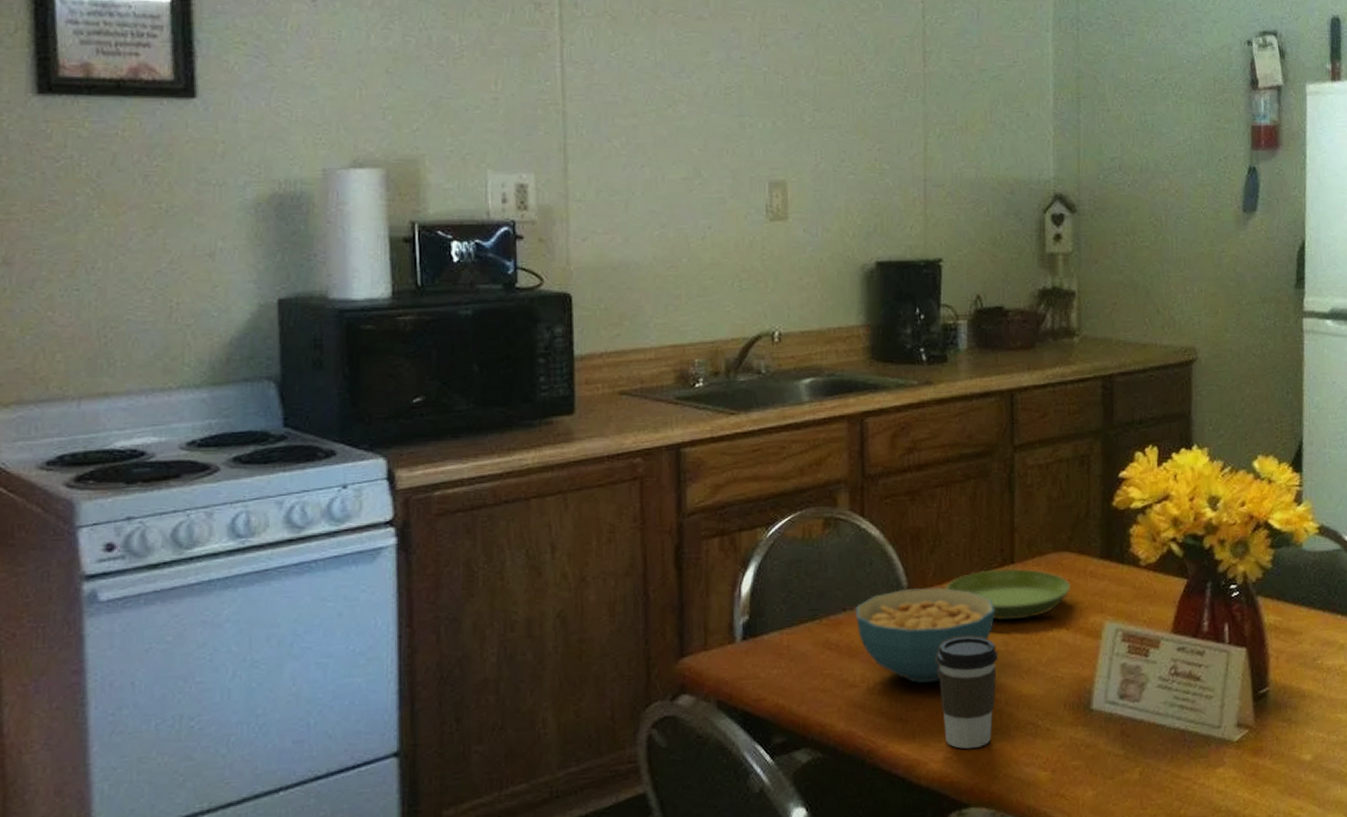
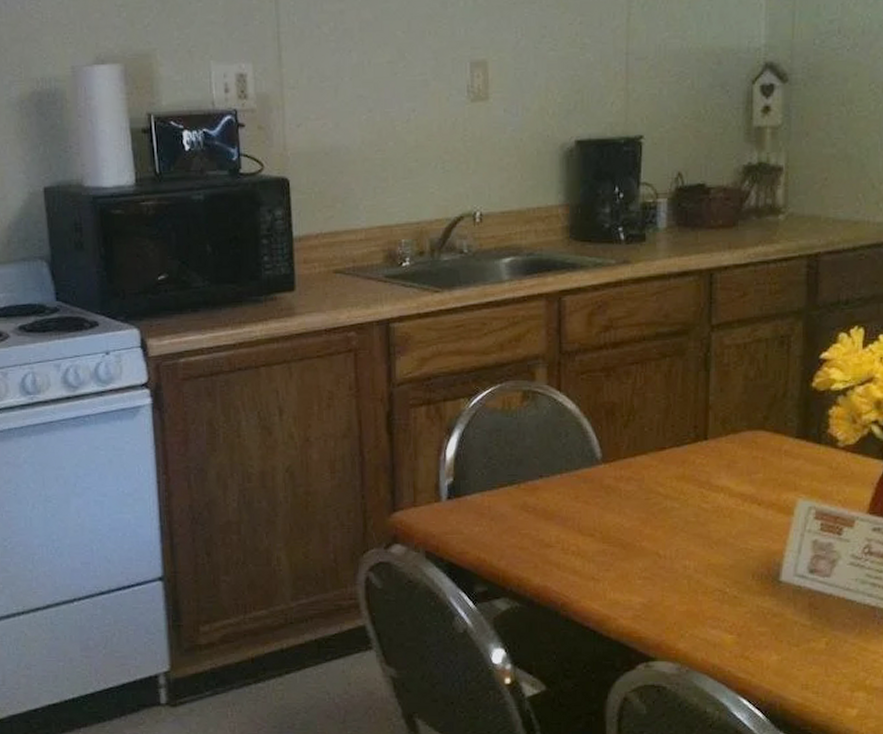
cereal bowl: present [855,587,995,684] -> none [551,460,686,548]
coffee cup: present [937,636,998,750] -> none [629,507,688,610]
saucer: present [945,568,1070,621] -> none [638,444,764,494]

